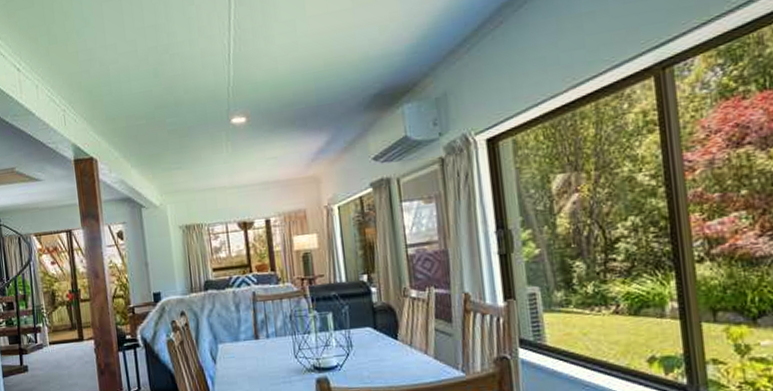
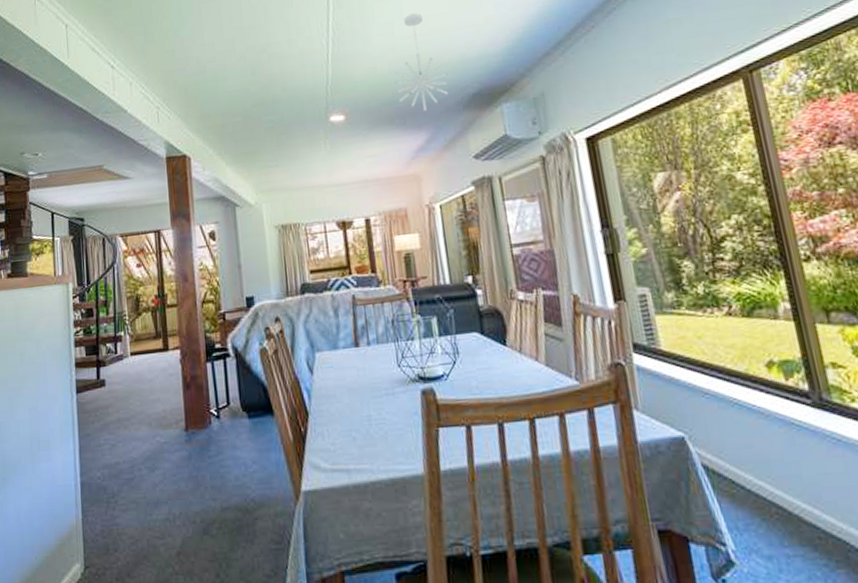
pendant light: none [296,9,350,113] -> present [394,13,449,111]

